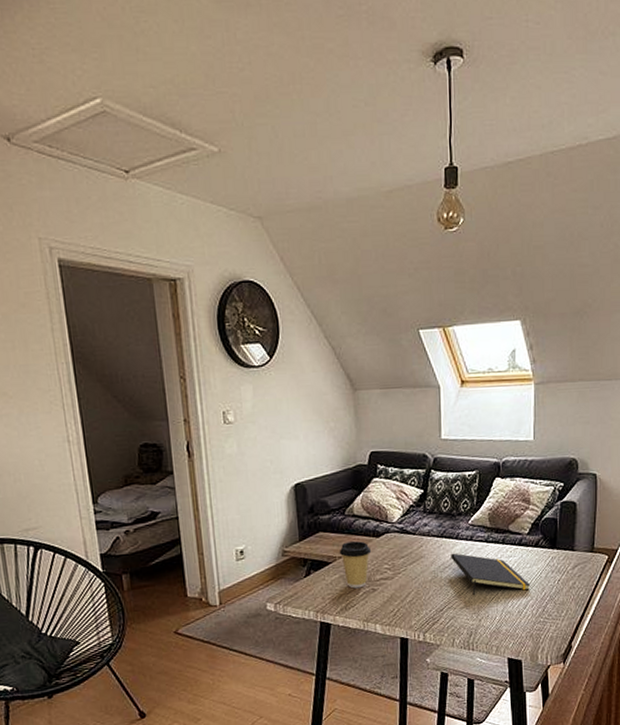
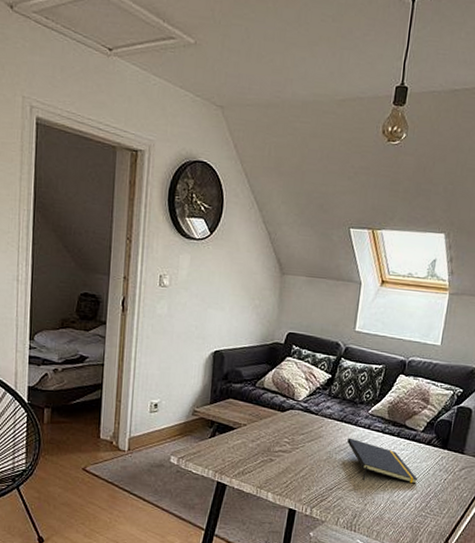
coffee cup: present [339,541,372,589] -> none [244,412,275,456]

